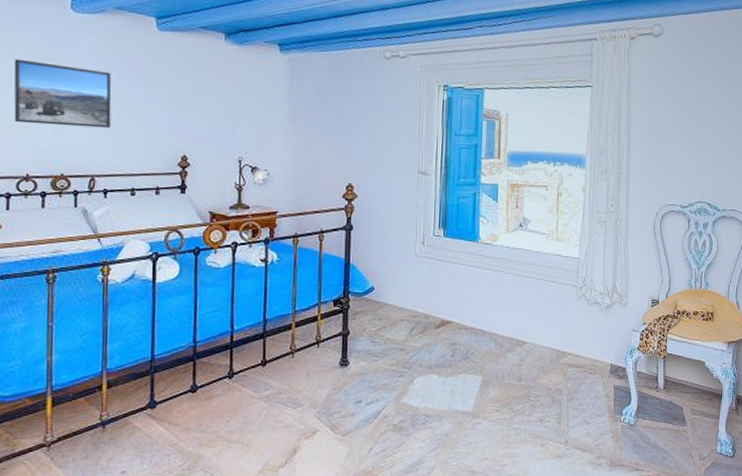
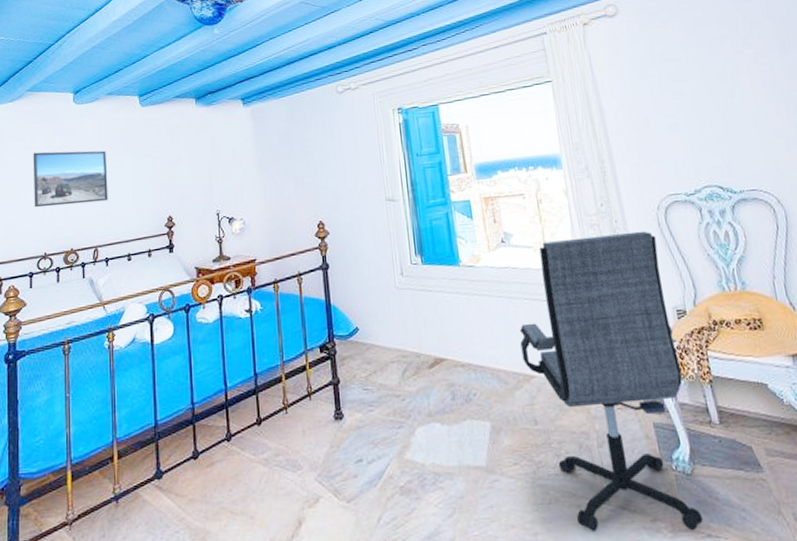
office chair: none [519,231,650,466] -> present [520,231,703,532]

